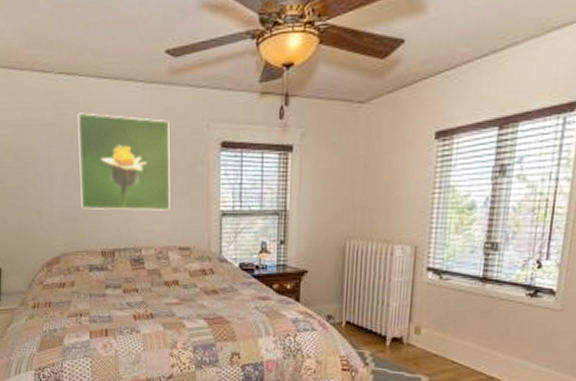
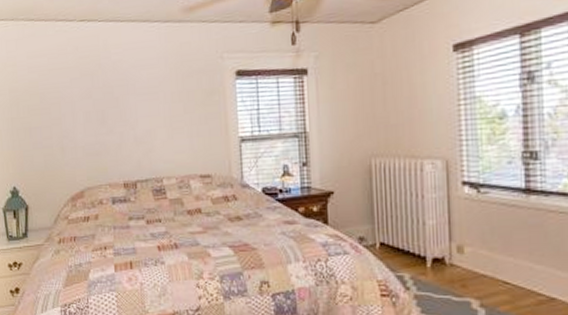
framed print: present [77,112,170,211] -> none [98,54,190,144]

